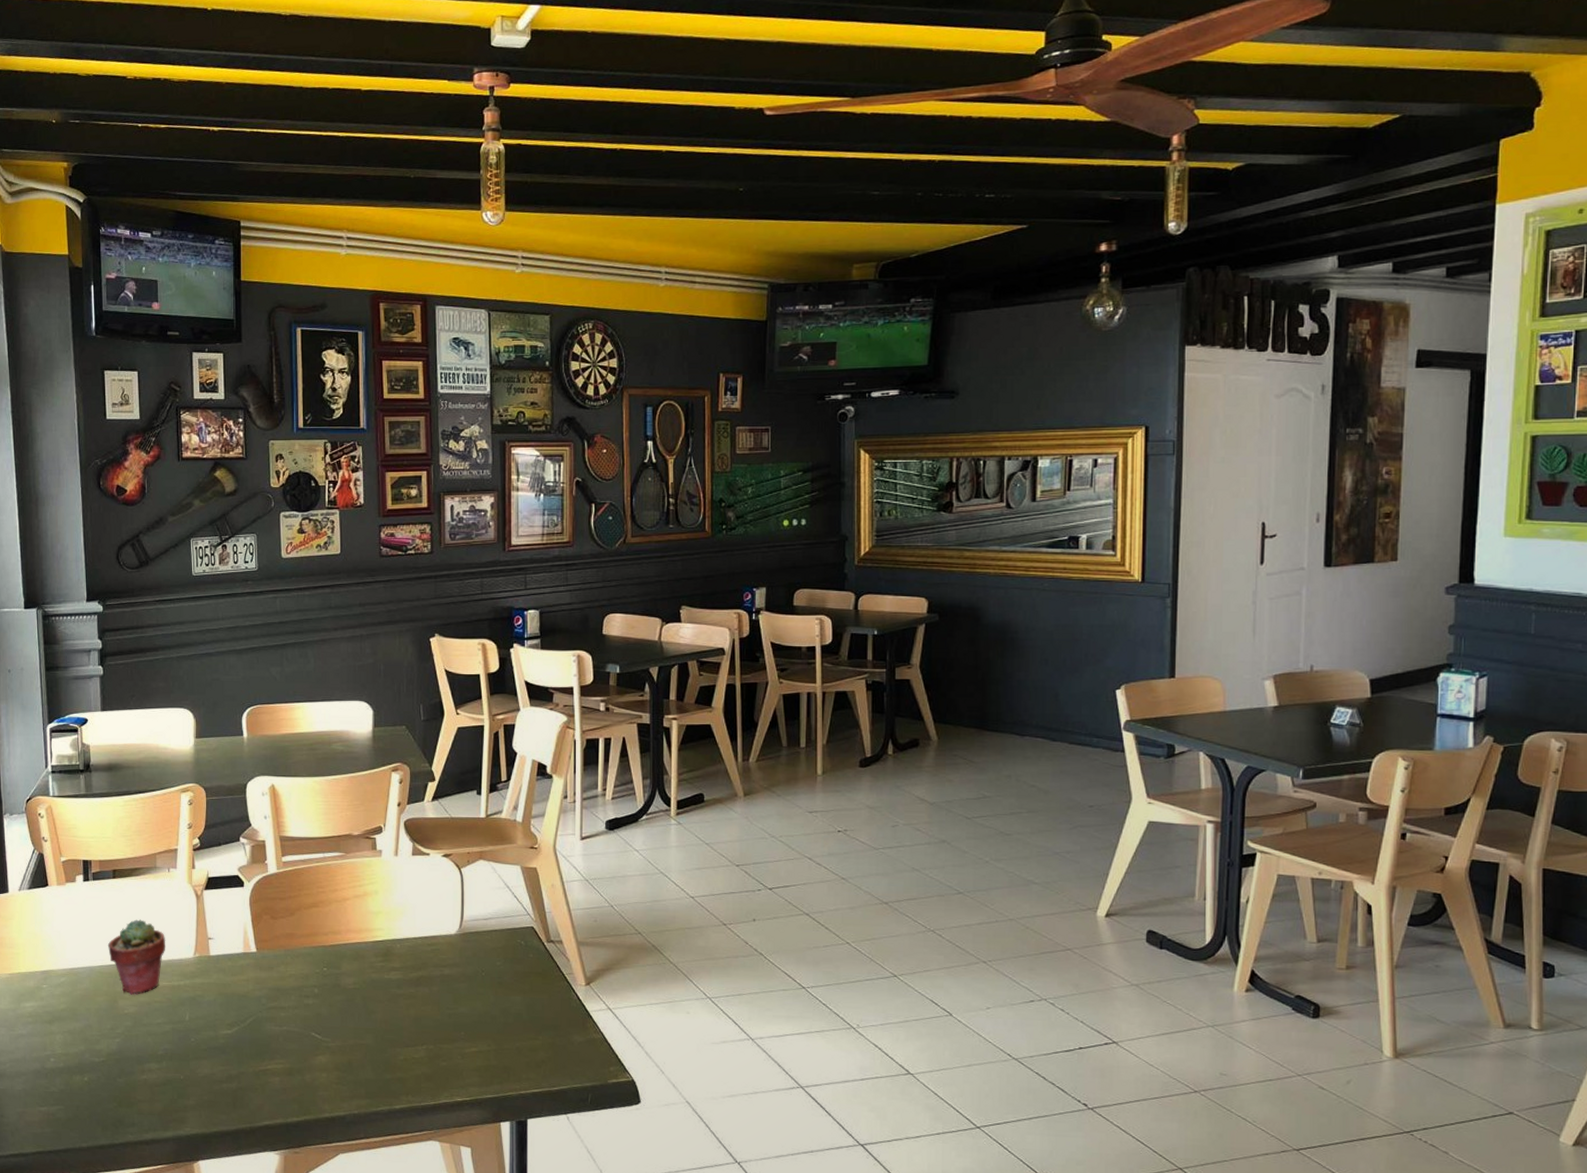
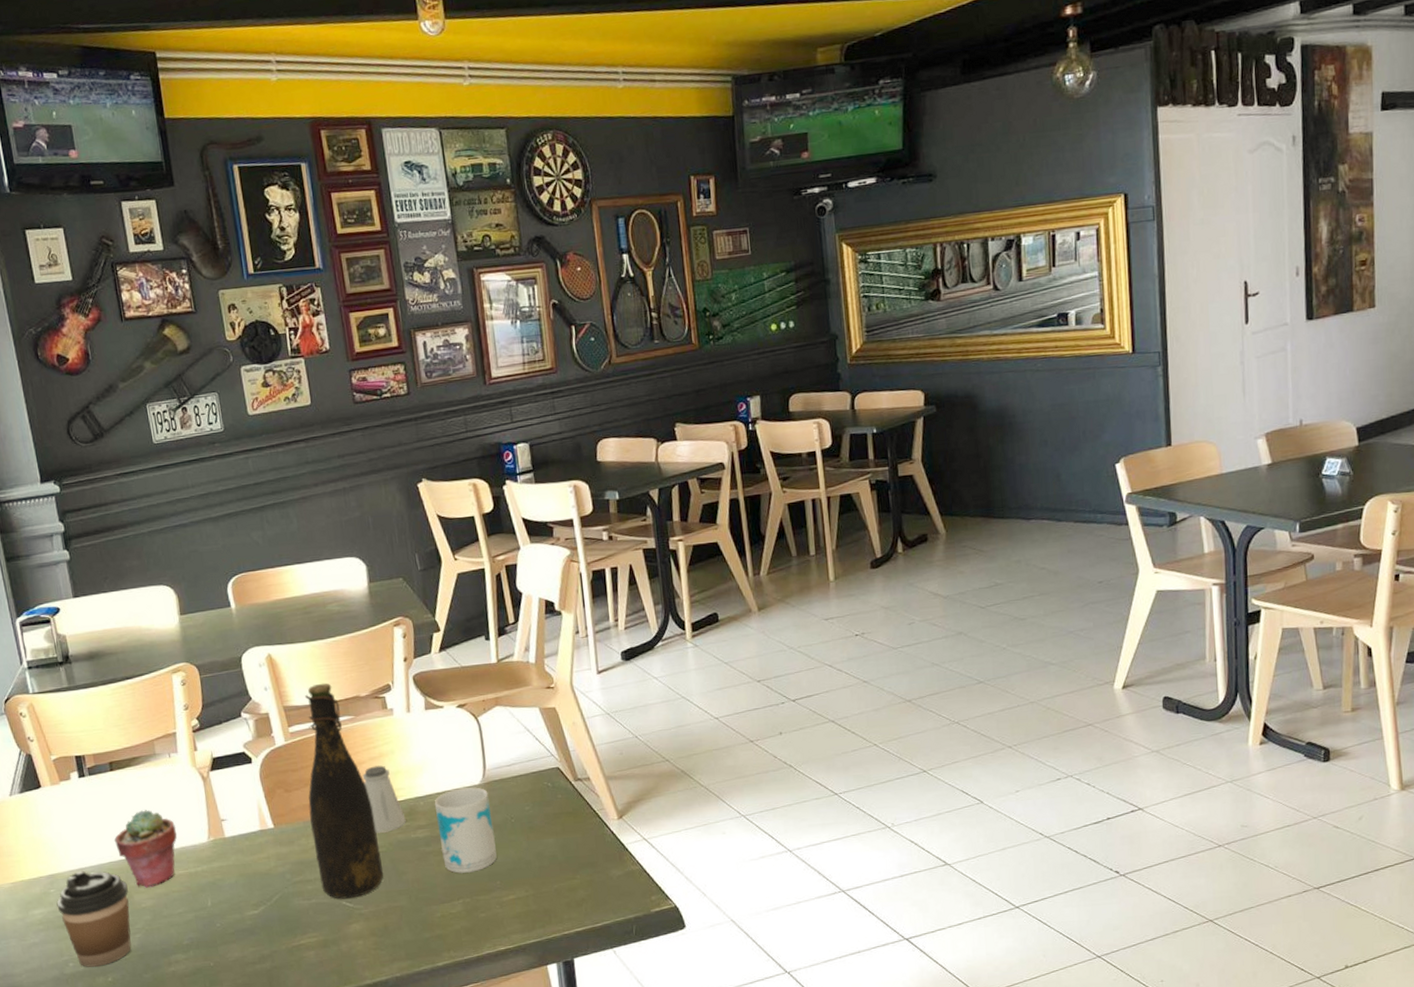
coffee cup: none [47,971,114,1065] -> present [56,871,132,967]
bottle: none [290,818,354,1030] -> present [304,683,384,899]
saltshaker: none [345,904,381,970] -> present [362,765,406,833]
mug: none [410,935,464,1020] -> present [434,787,497,873]

